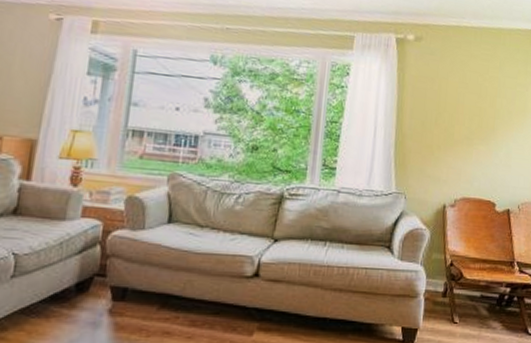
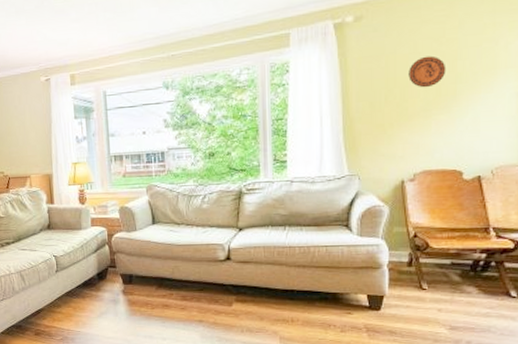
decorative plate: none [457,87,488,118] -> present [408,55,446,88]

